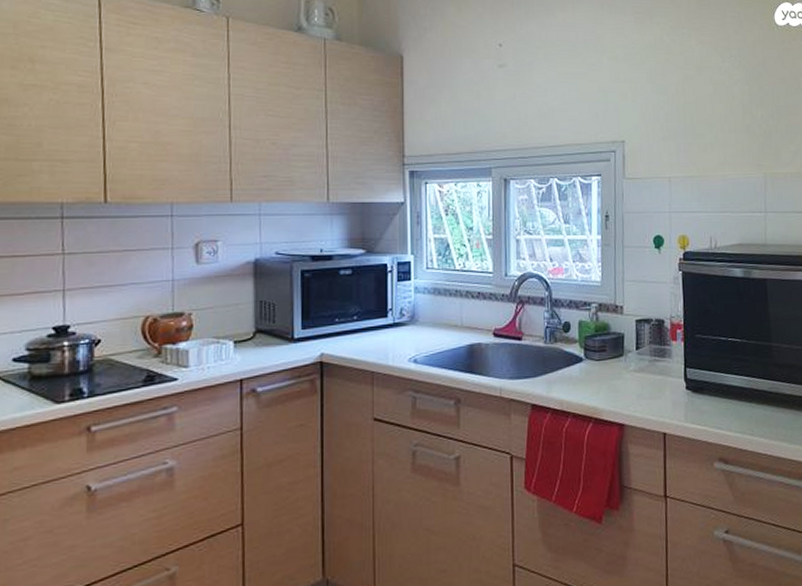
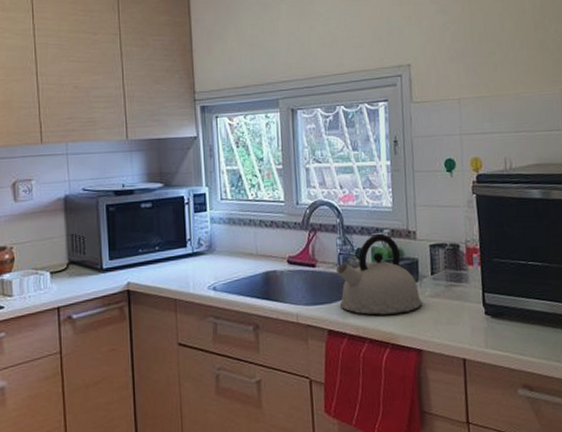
kettle: none [543,308,627,390] -> present [337,234,423,315]

